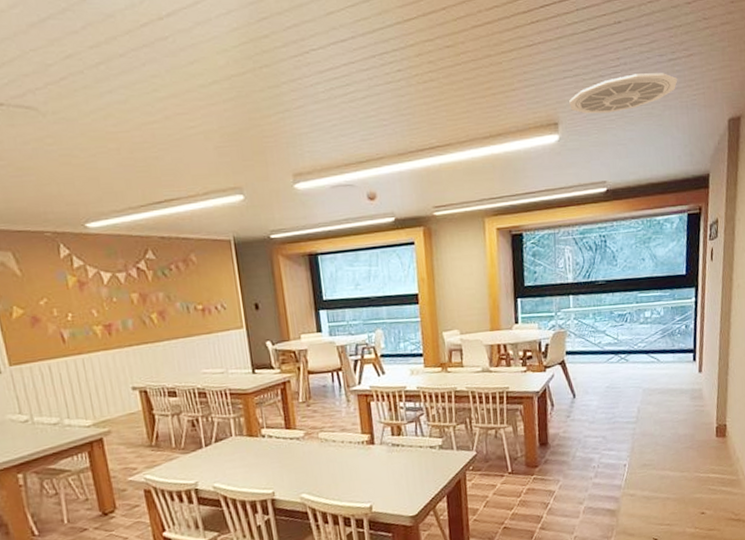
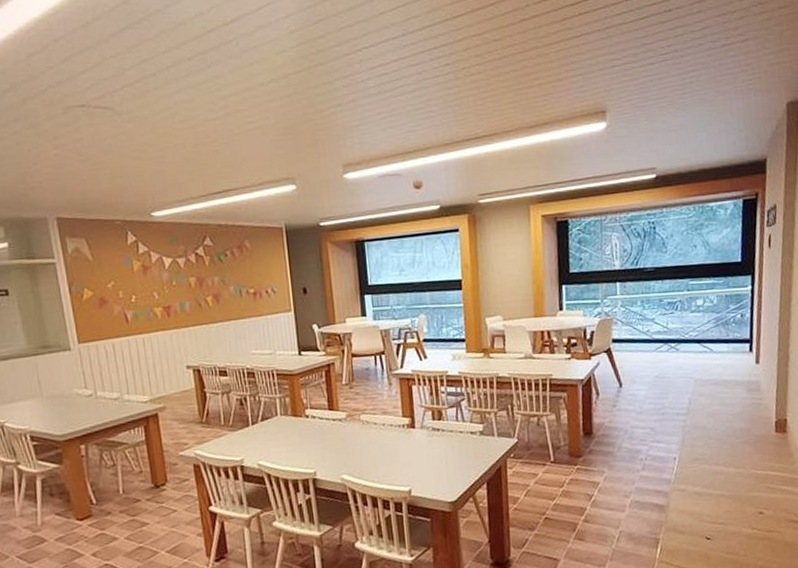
ceiling vent: present [569,73,678,114] -> none [617,58,732,102]

